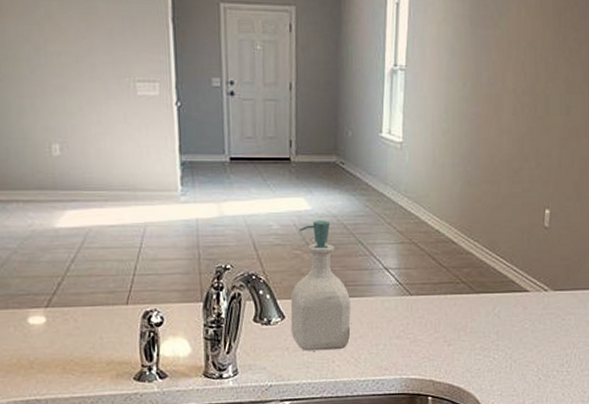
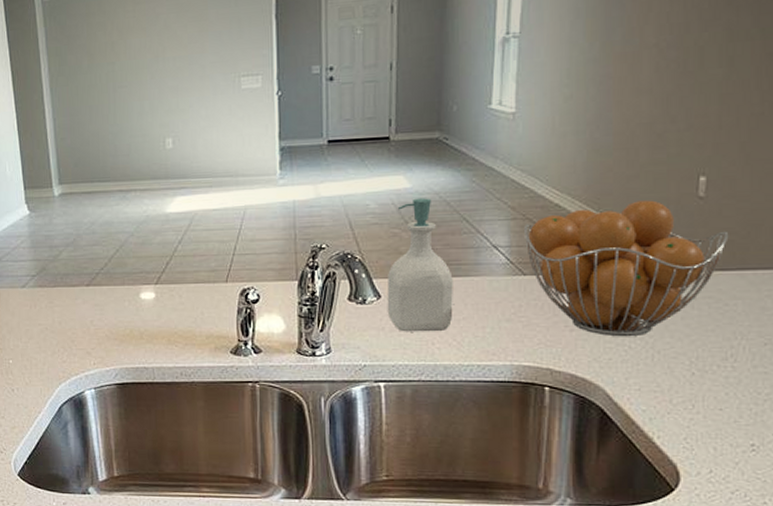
fruit basket: none [411,229,566,349] -> present [525,200,729,337]

